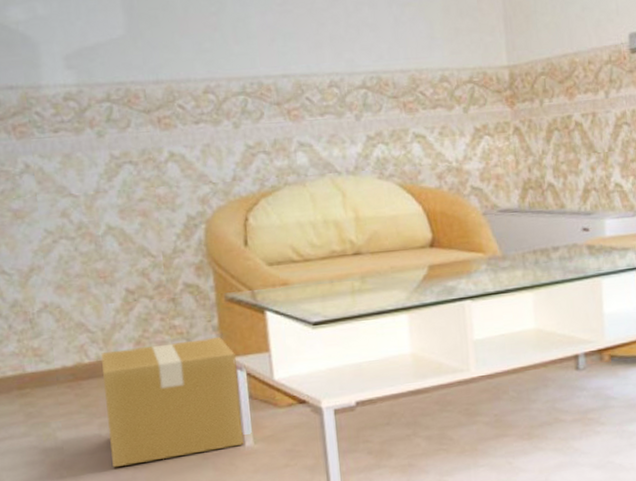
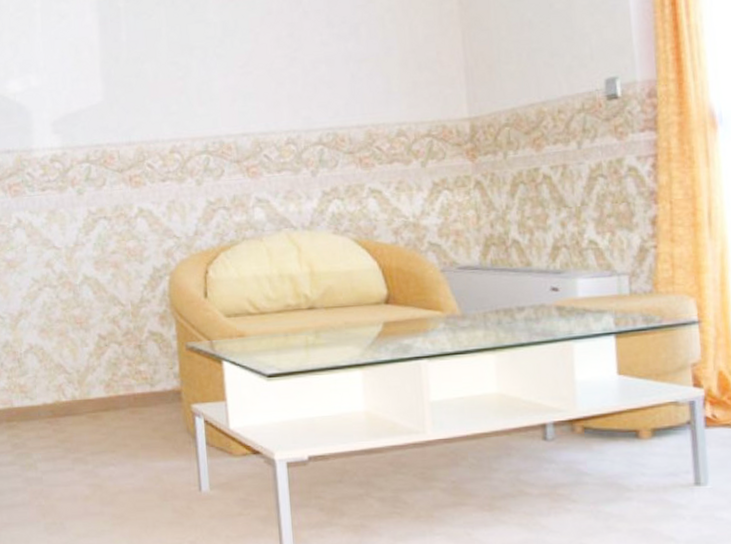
cardboard box: present [101,337,244,467] -> none [75,384,201,500]

